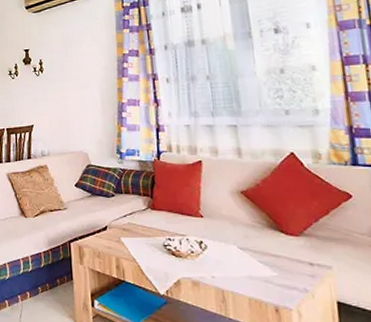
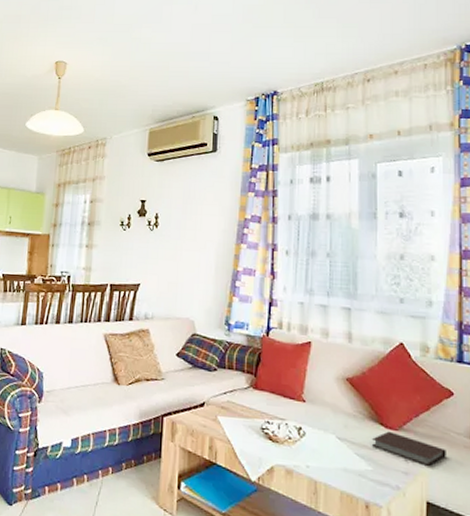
notebook: none [273,238,352,267] -> present [371,431,446,466]

